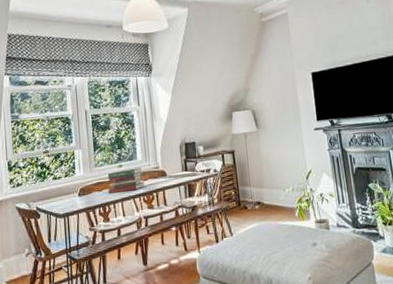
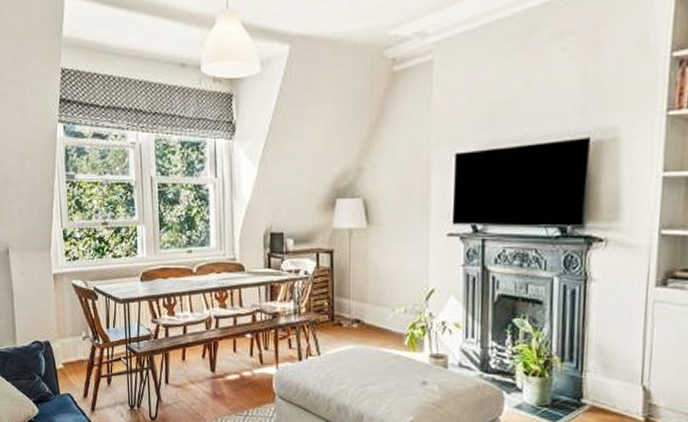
books: present [107,167,145,195] -> none [174,256,218,284]

